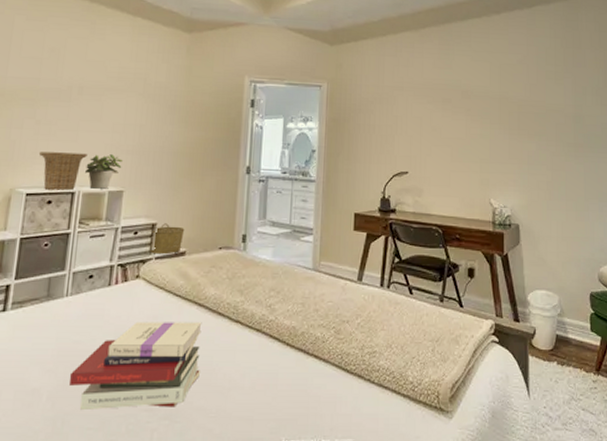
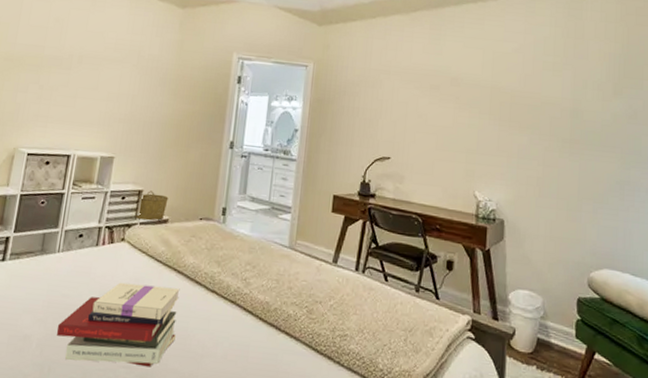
basket: present [40,152,87,191] -> none [41,115,83,153]
potted plant: present [85,154,123,189] -> none [81,121,115,154]

